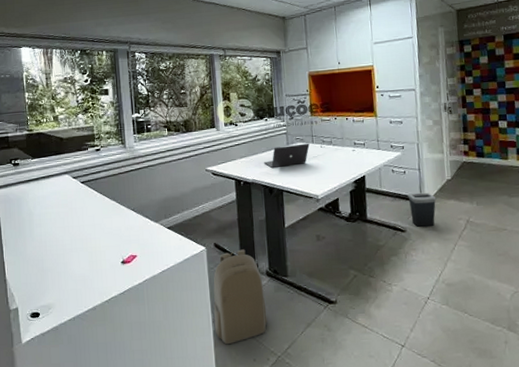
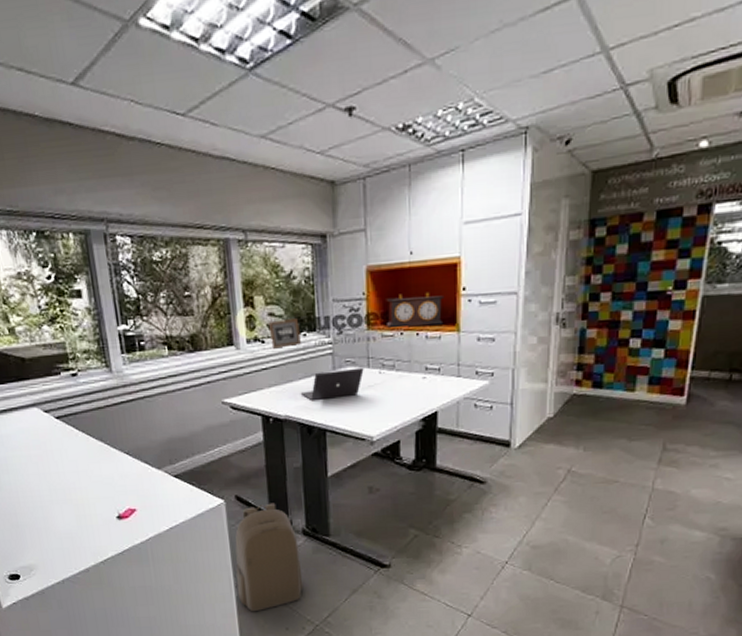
picture frame: none [240,108,265,130] -> present [268,319,302,349]
clock: none [323,89,365,115] -> present [385,291,445,328]
trash bin: present [407,192,437,228] -> none [493,433,531,478]

